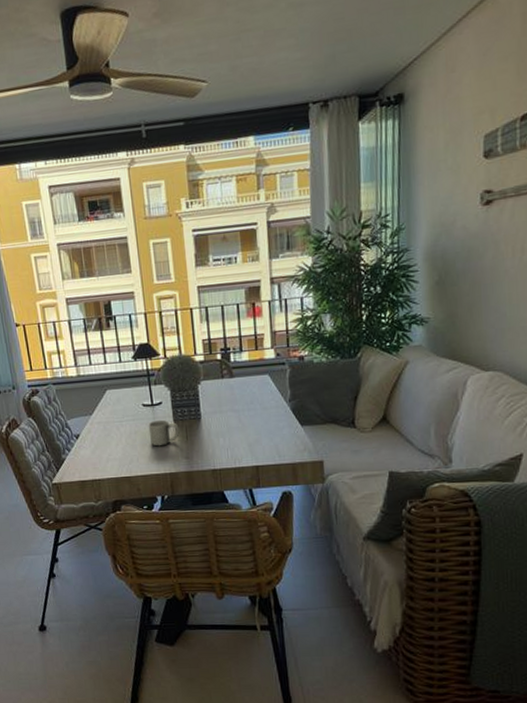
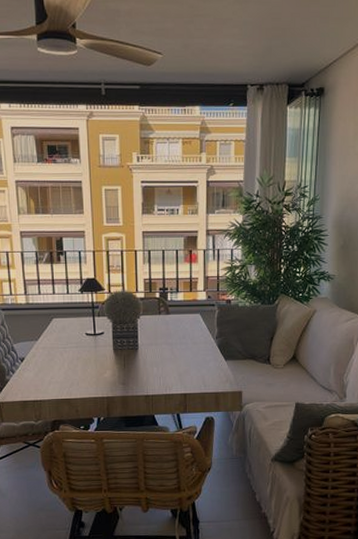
mug: present [148,419,180,447] -> none [90,348,118,372]

